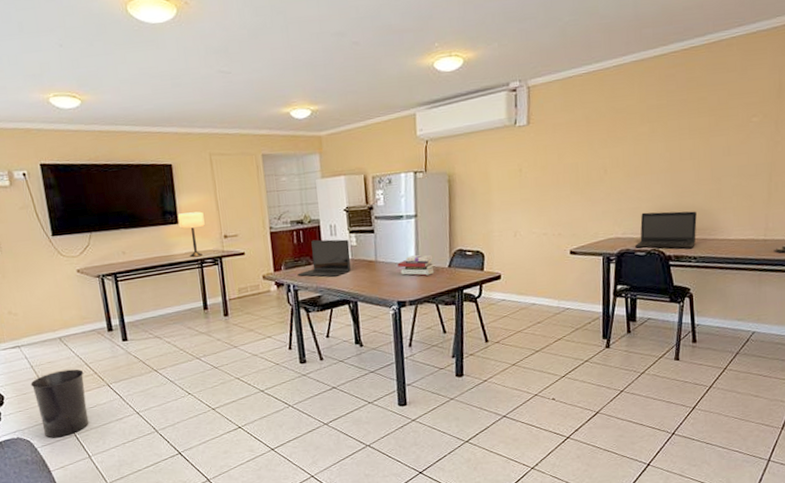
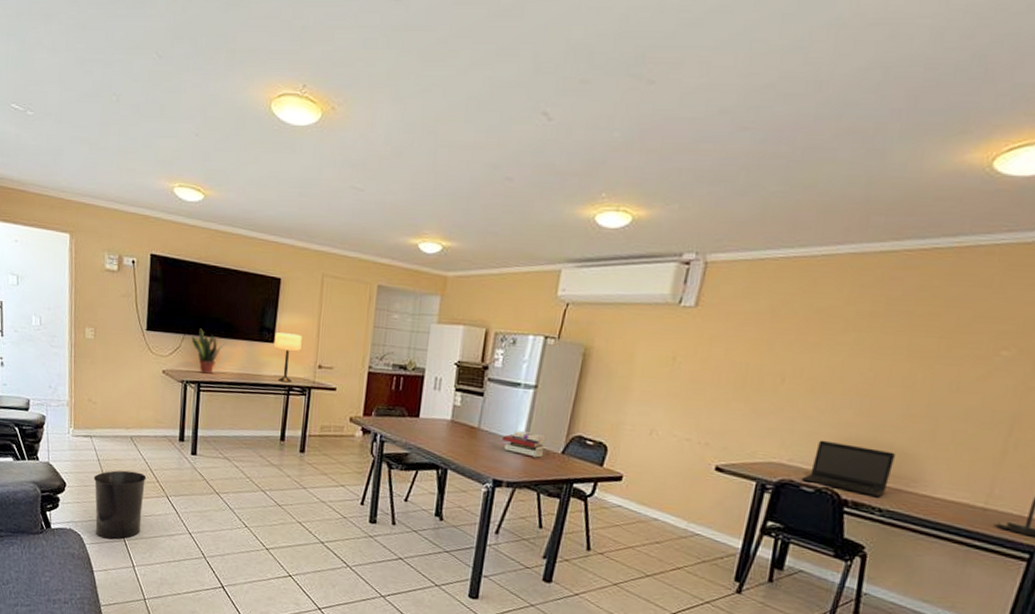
potted plant: none [98,224,132,265] -> present [191,328,225,374]
laptop: present [297,239,351,278] -> none [388,390,453,437]

